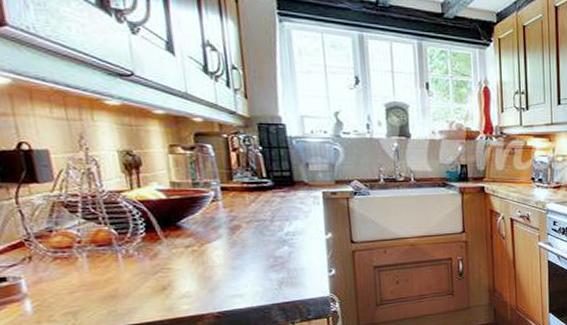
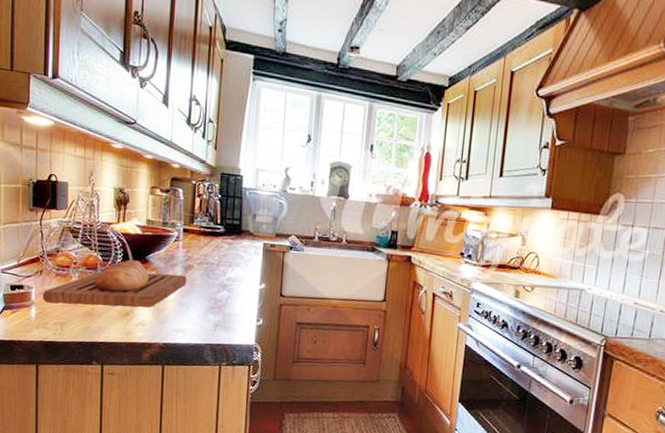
bread loaf: none [37,228,236,292] -> present [42,259,187,308]

